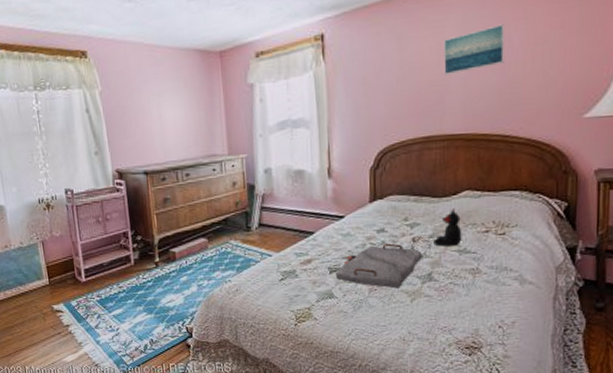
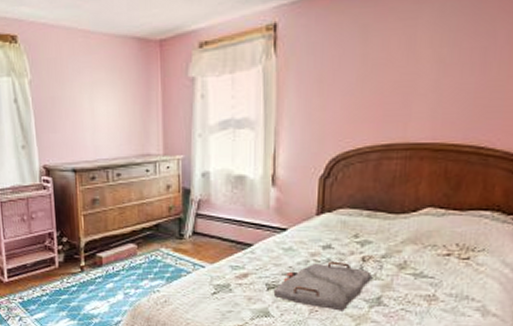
teddy bear: present [434,209,462,246] -> none [386,227,420,269]
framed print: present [444,24,504,76] -> none [413,17,489,76]

